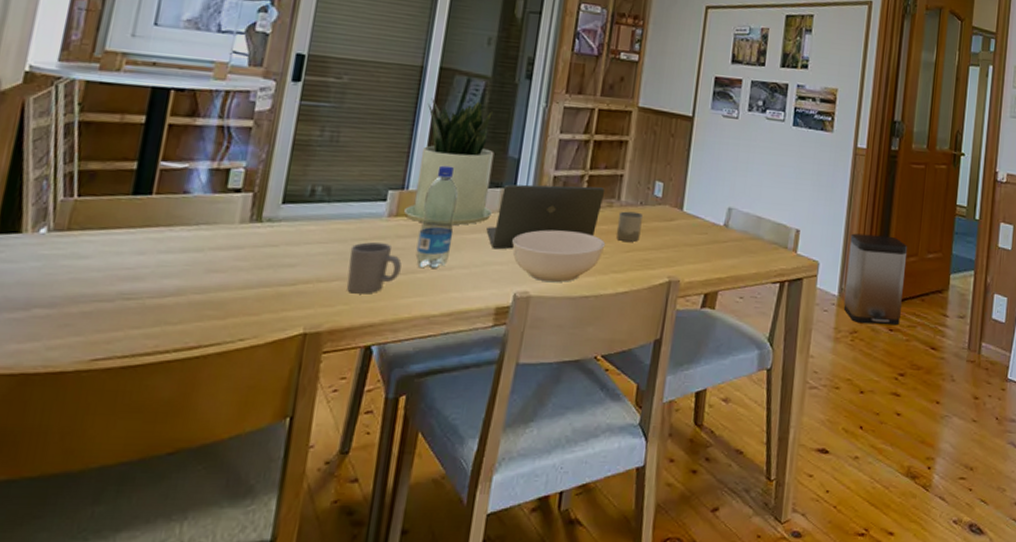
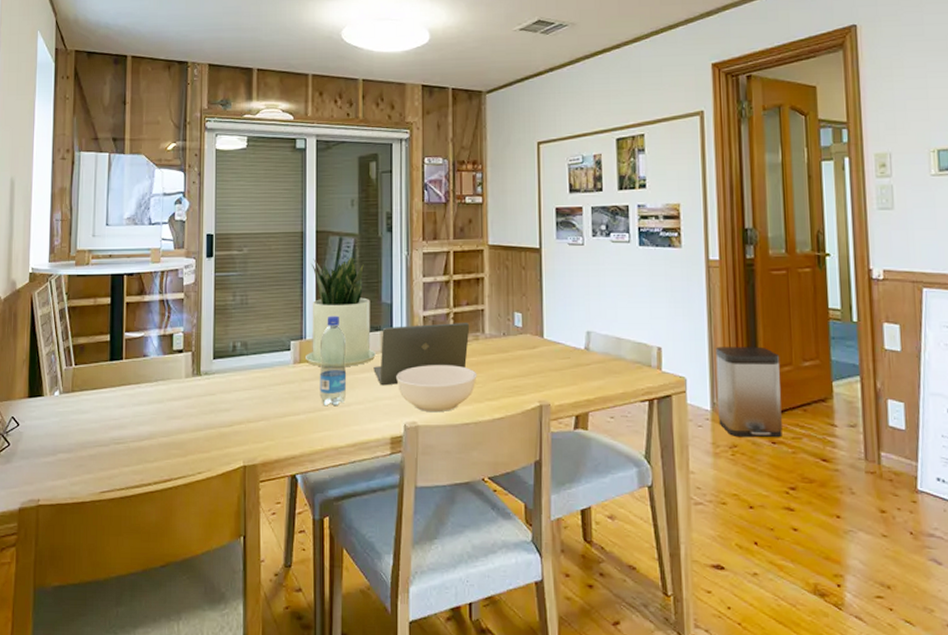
mug: present [346,242,402,294] -> none [269,387,309,431]
cup: present [616,211,643,242] -> none [485,343,507,370]

